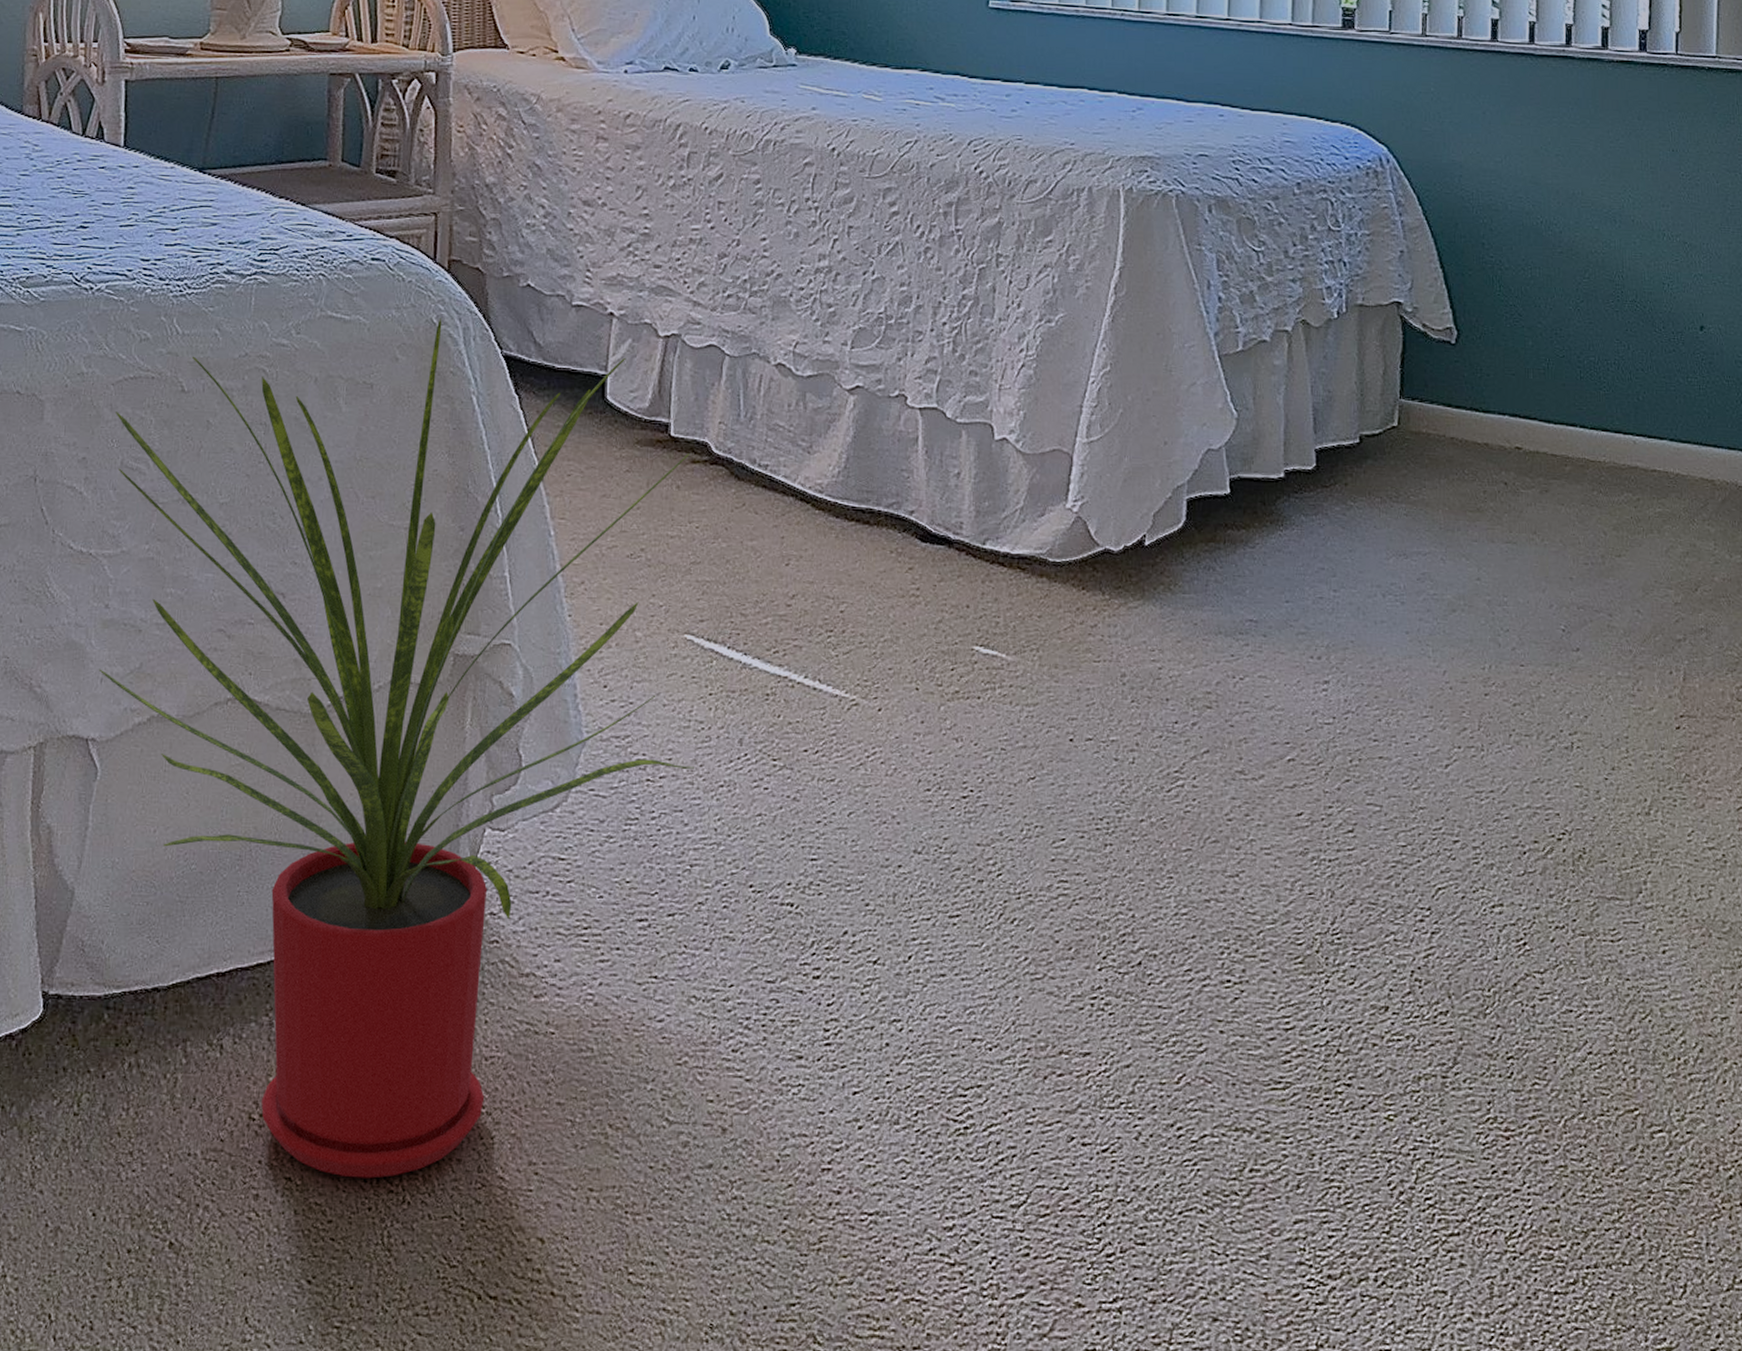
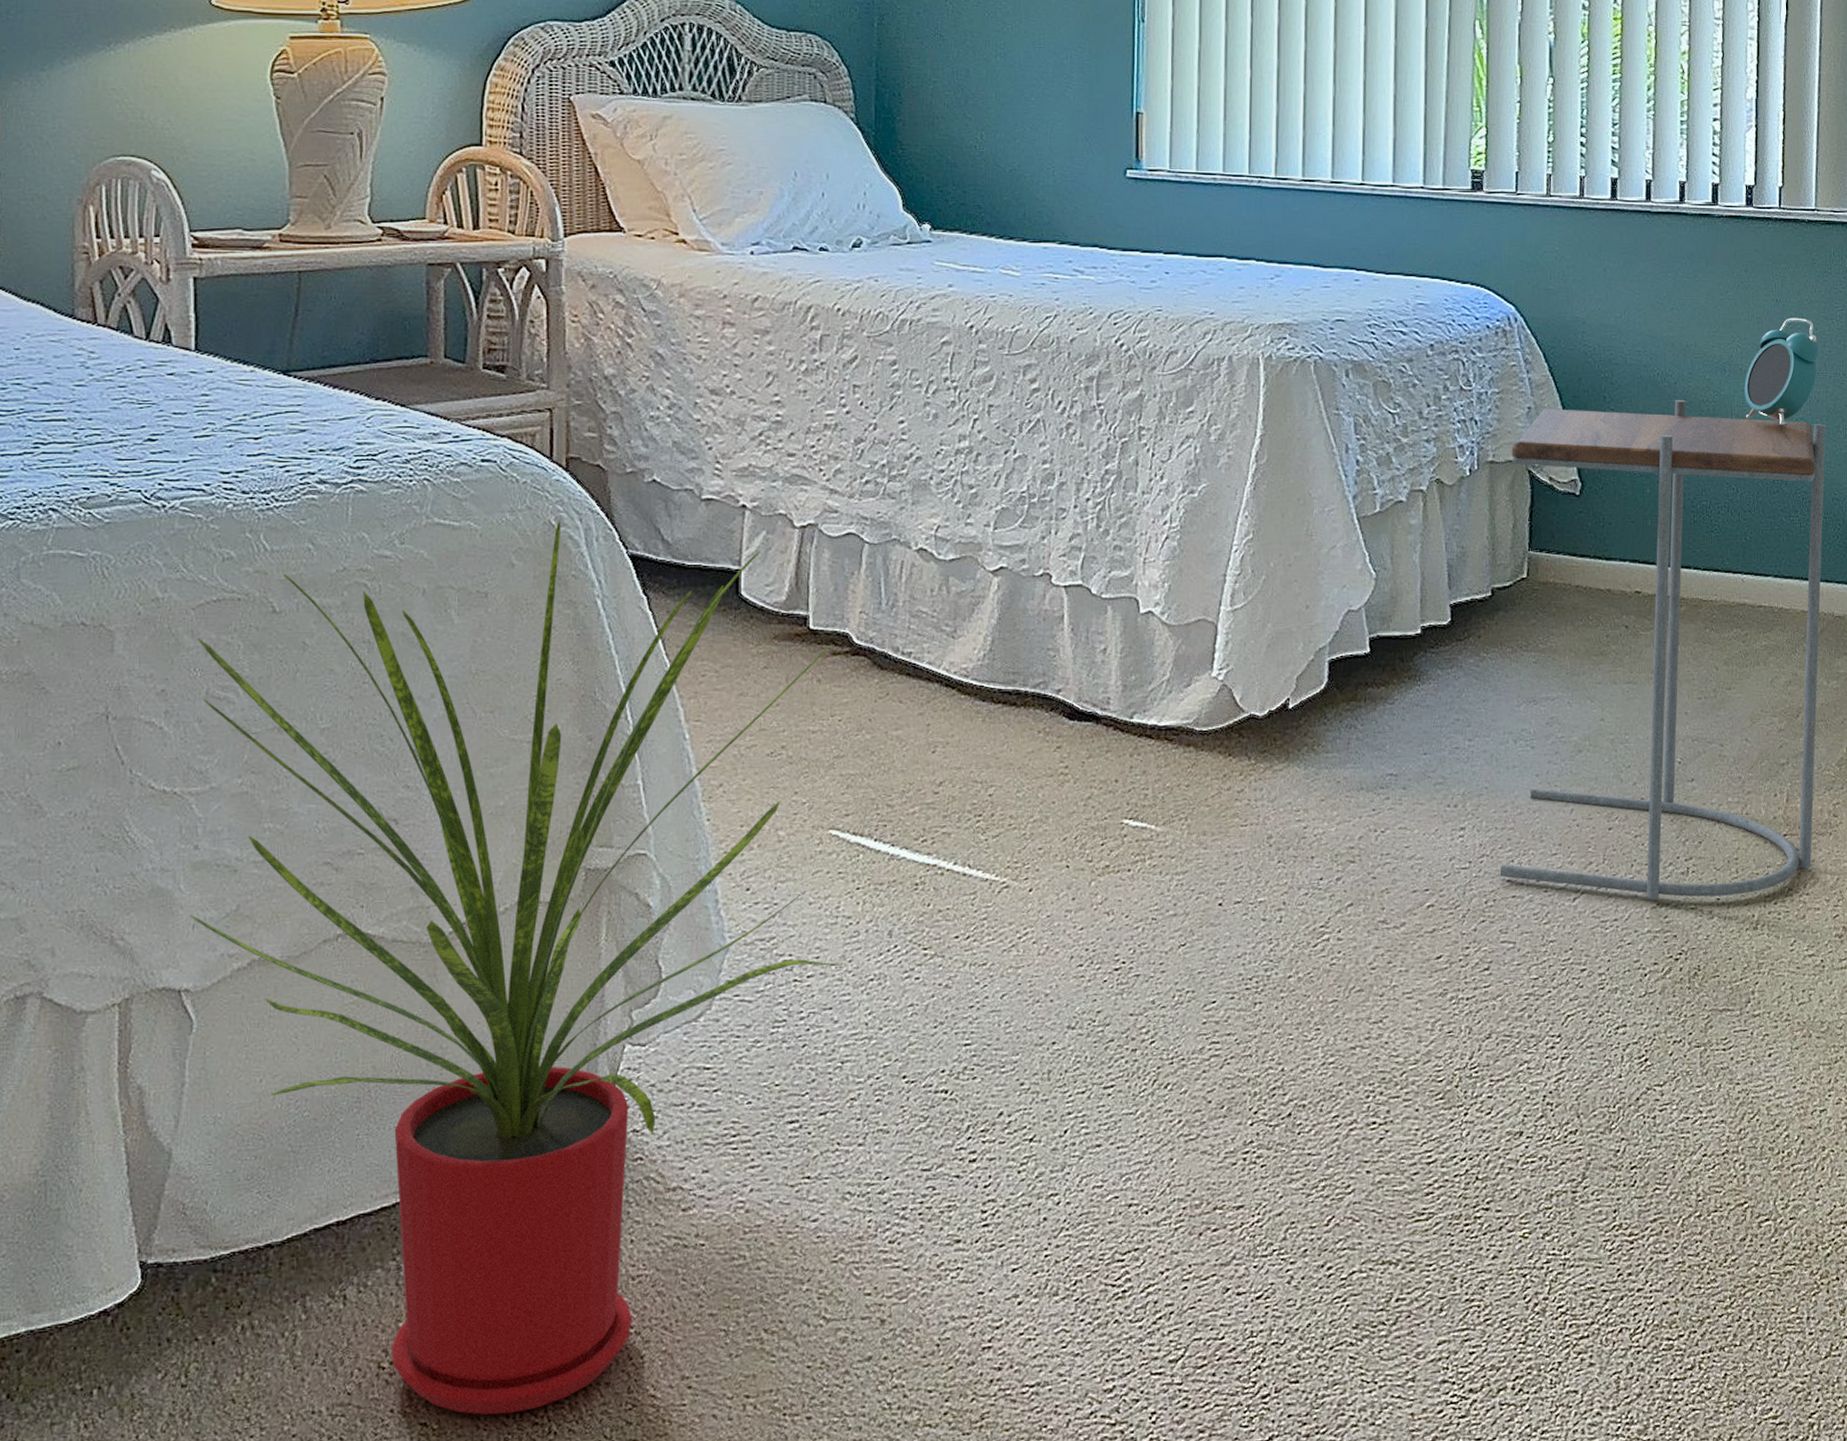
side table: none [1366,250,1729,776] -> present [1500,400,1826,899]
alarm clock: none [1637,168,1723,282] -> present [1744,317,1821,427]

